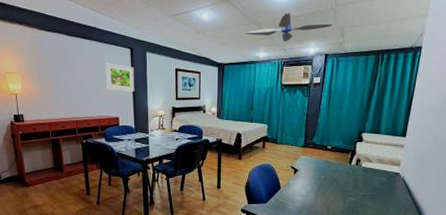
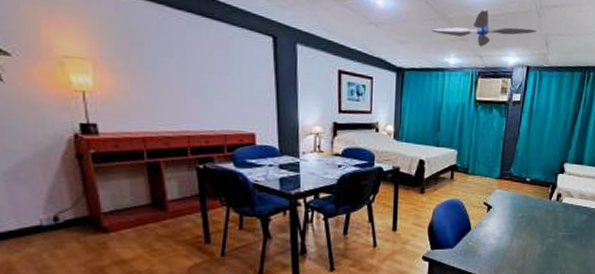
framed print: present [105,62,135,92] -> none [234,53,279,98]

